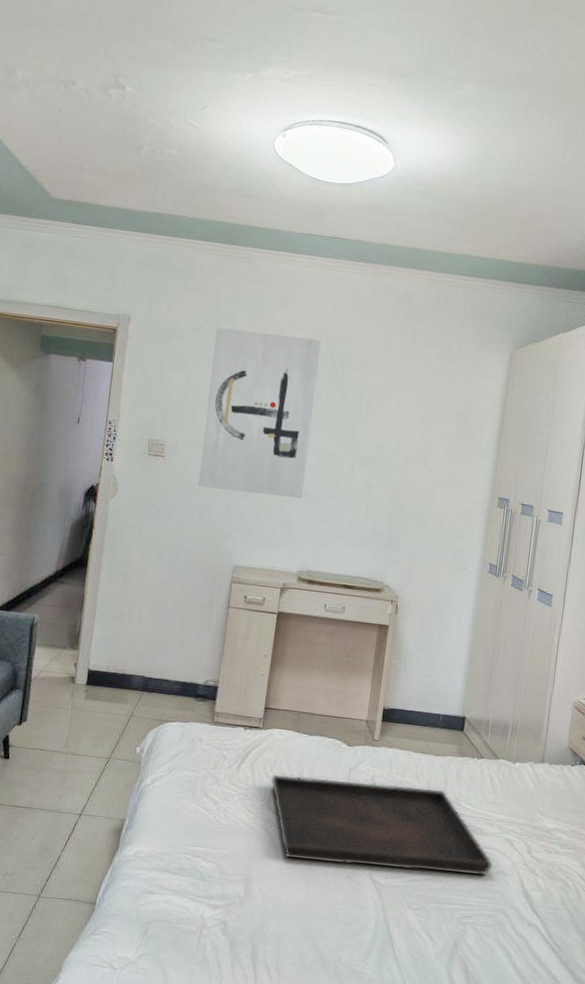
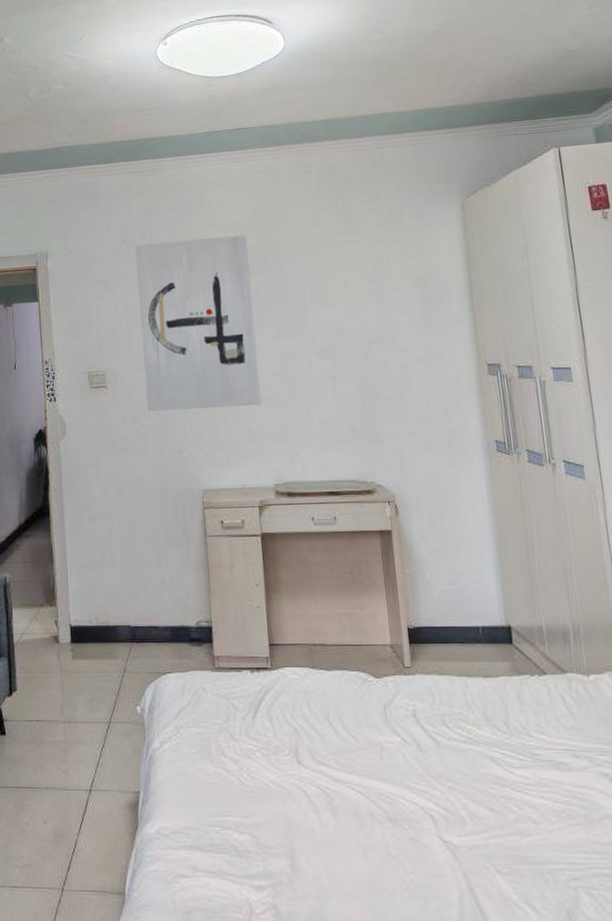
serving tray: present [271,774,493,876] -> none [293,719,593,824]

